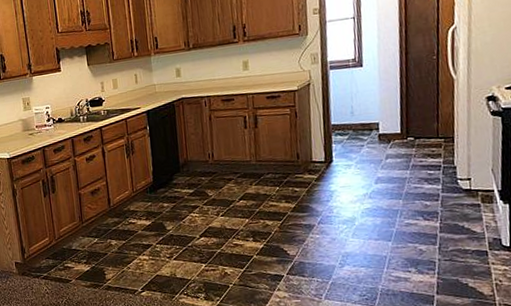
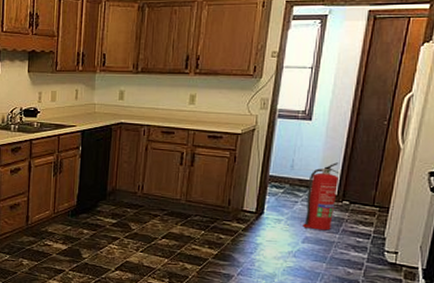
fire extinguisher: none [370,102,401,170] -> present [303,162,340,231]

